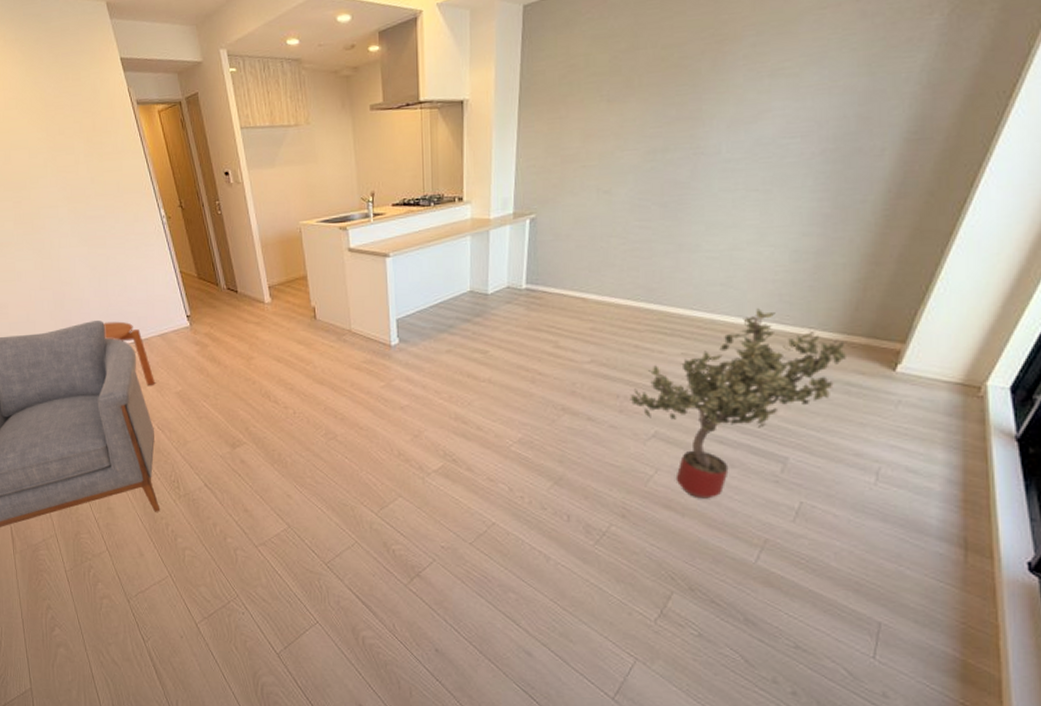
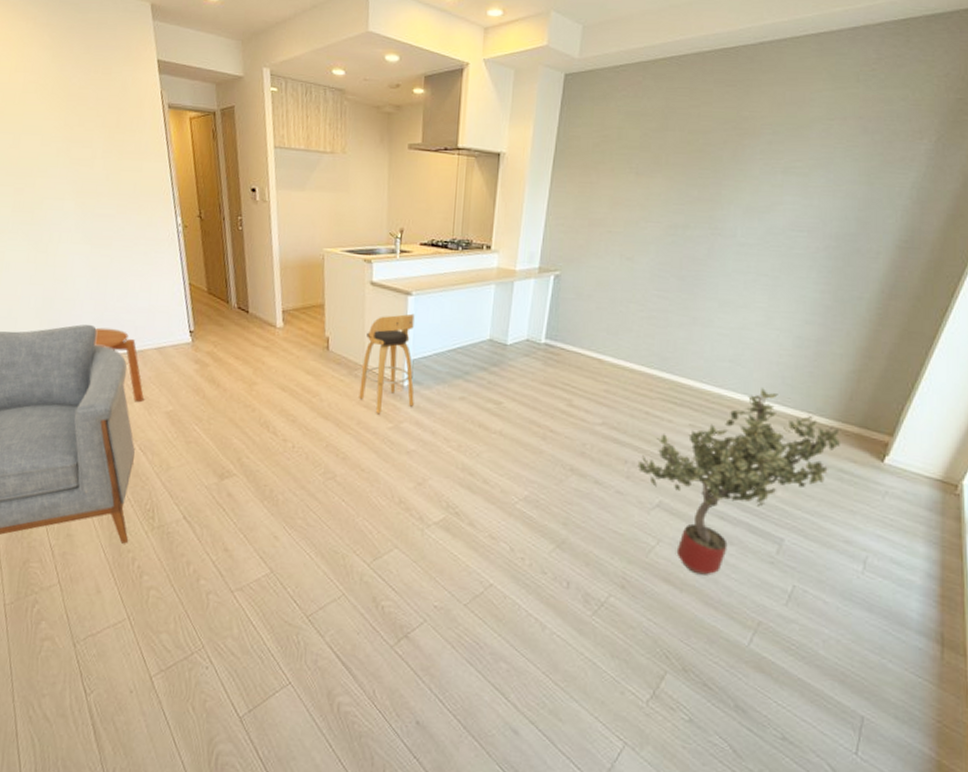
bar stool: none [349,274,403,375] -> present [359,313,415,415]

